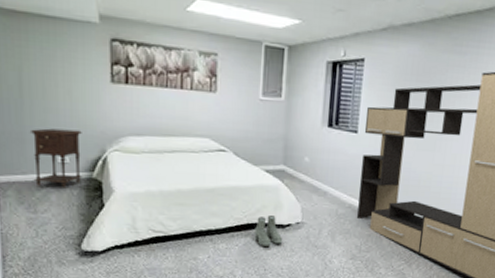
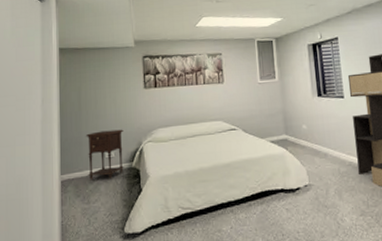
boots: present [254,216,282,246] -> none [268,181,294,212]

